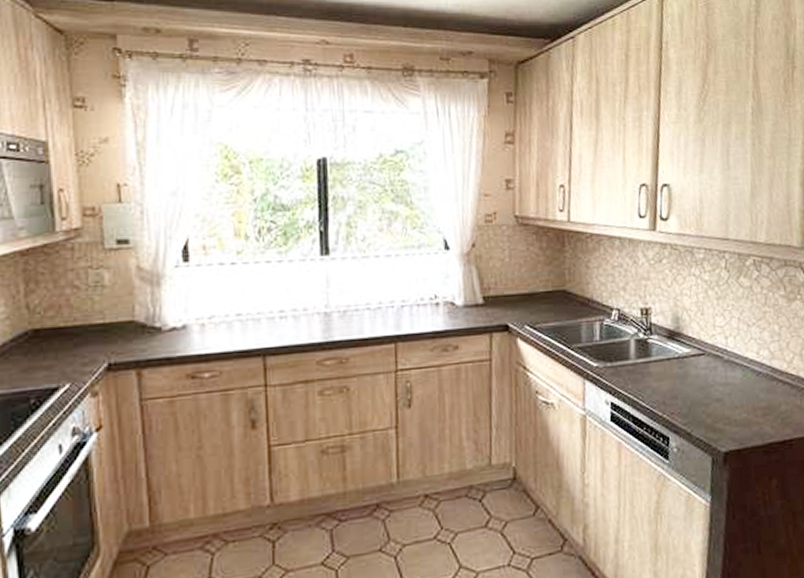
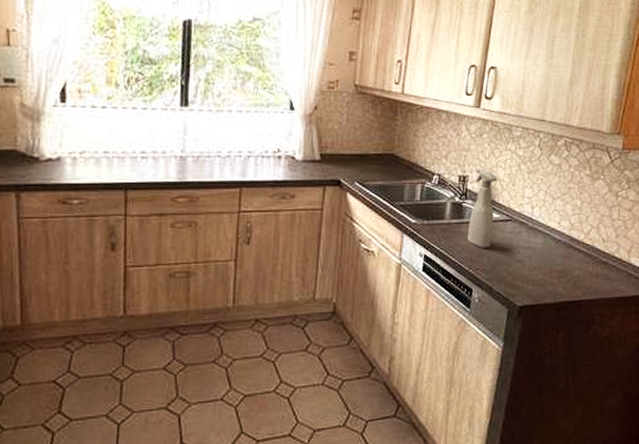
spray bottle: none [656,299,685,389] -> present [468,169,498,248]

